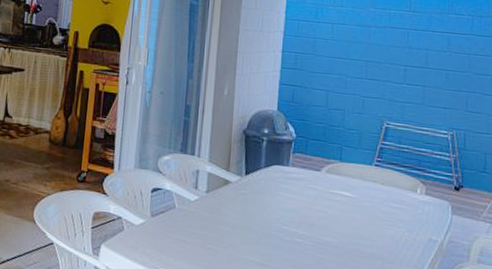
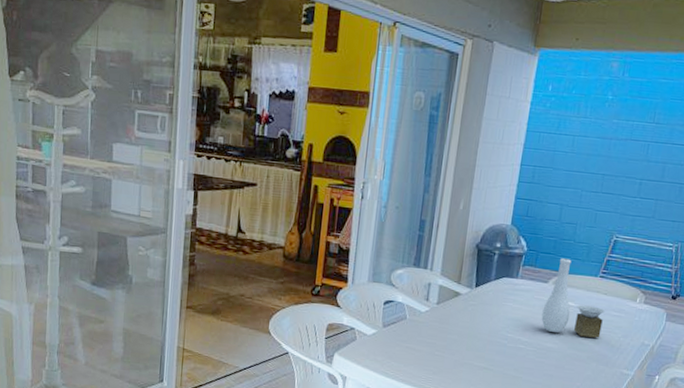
vase: none [317,145,385,232] -> present [541,258,606,338]

